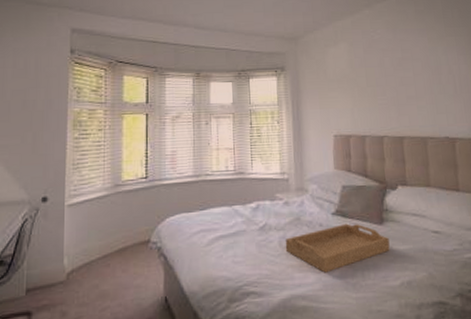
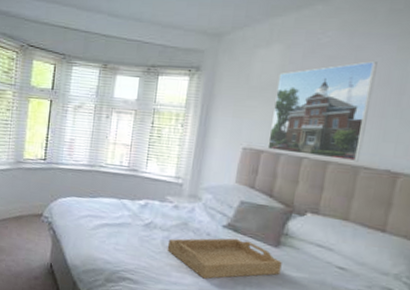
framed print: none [349,51,425,134] -> present [267,61,377,162]

